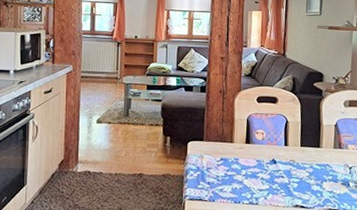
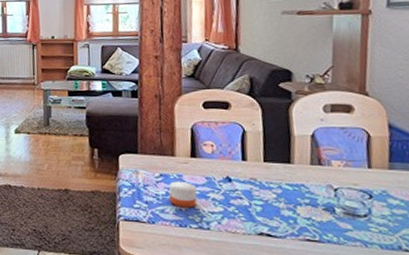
candle: none [227,163,250,187] -> present [168,181,197,208]

